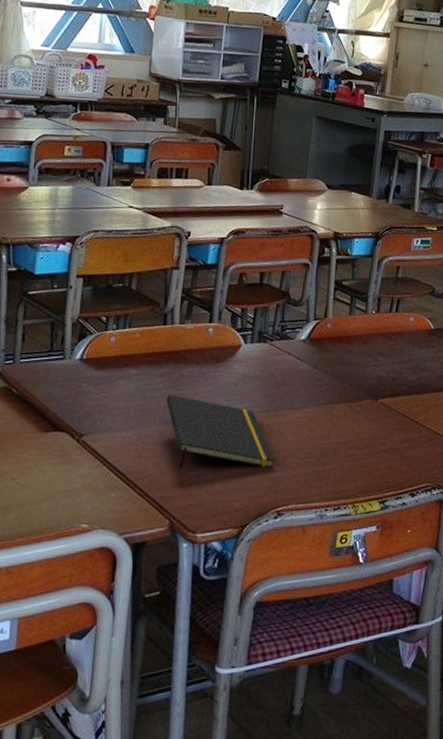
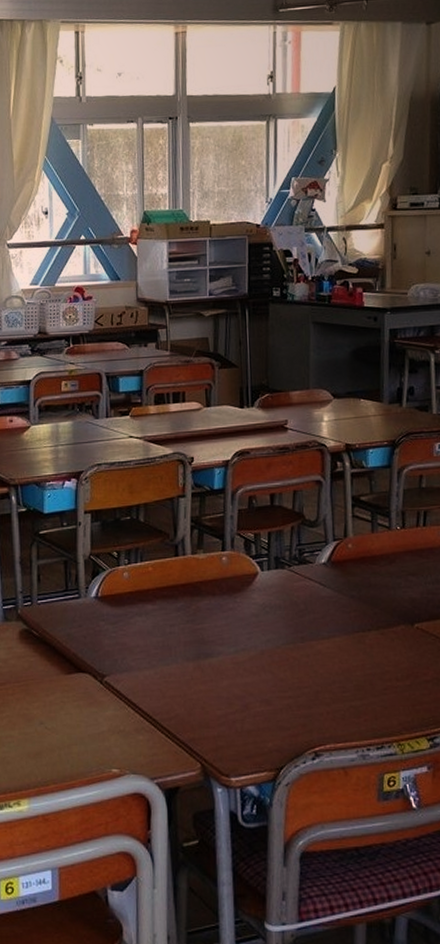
notepad: present [166,394,275,469] -> none [185,629,306,708]

